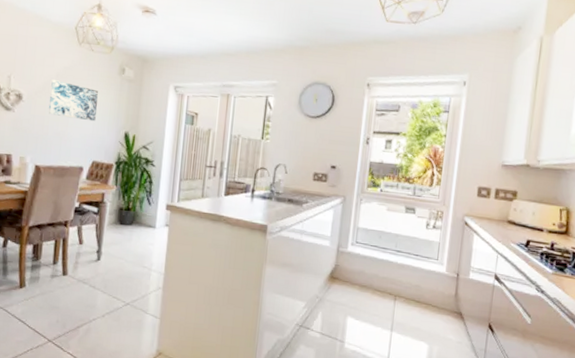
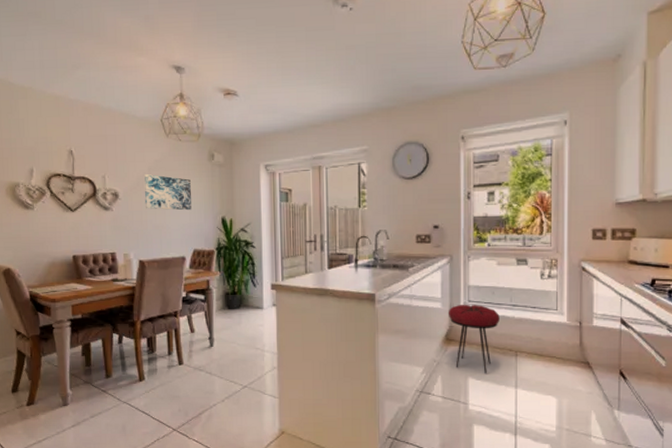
stool: none [335,244,384,314] -> present [448,304,500,373]

